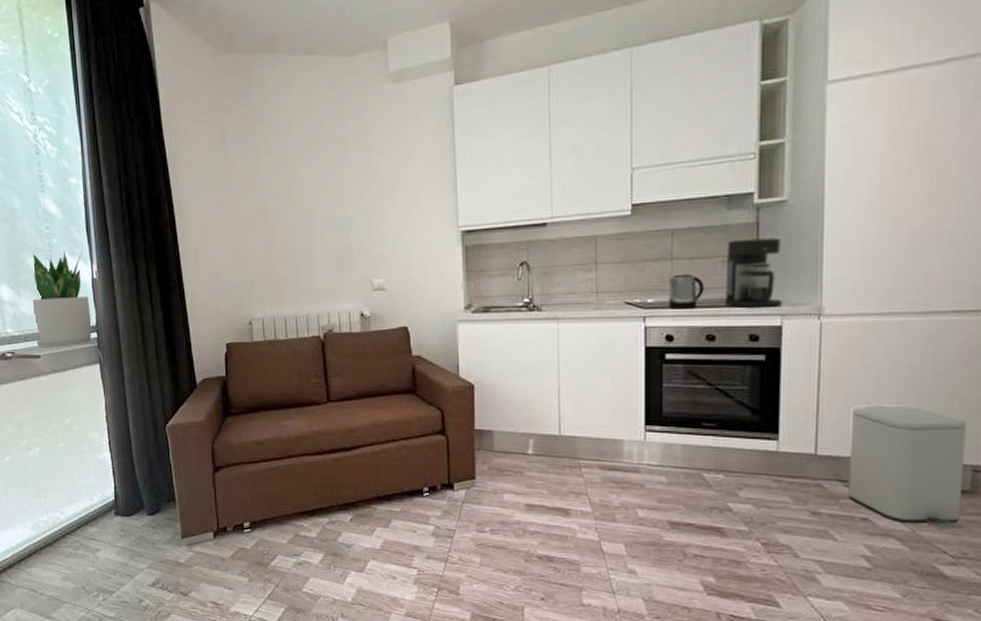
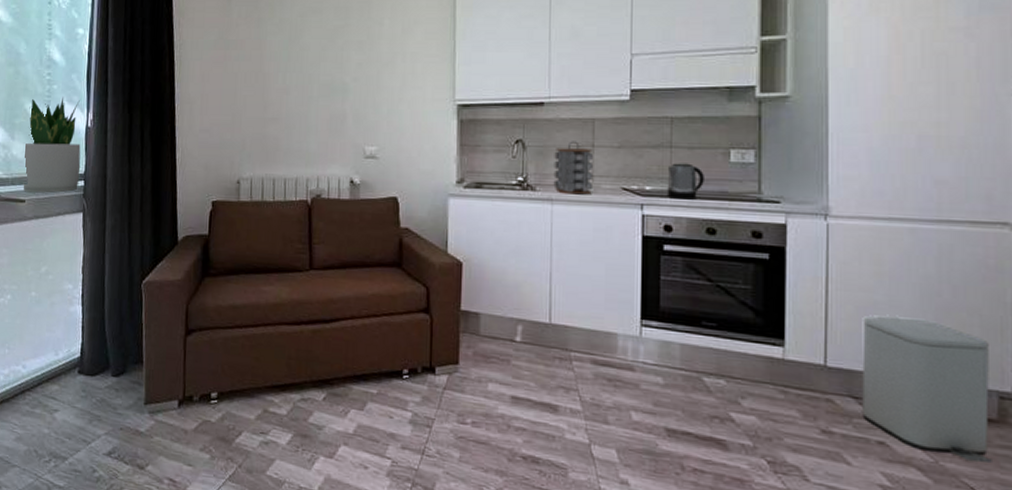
spice rack: none [558,259,597,312] -> present [553,141,594,195]
coffee maker: present [724,237,783,309] -> none [725,132,787,205]

